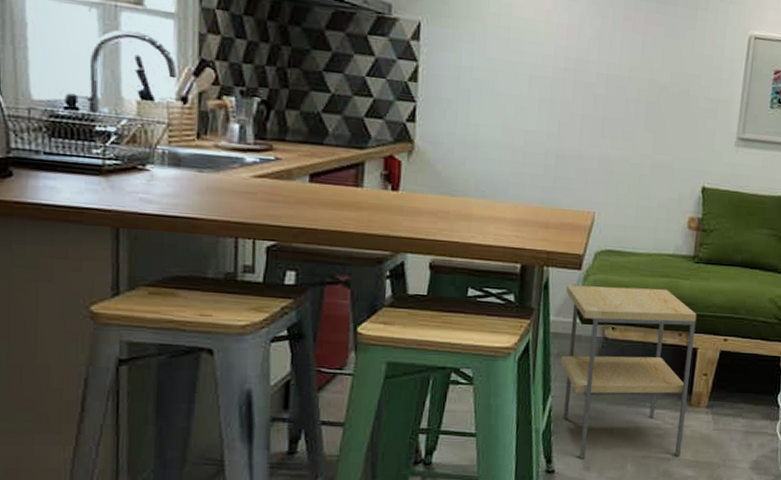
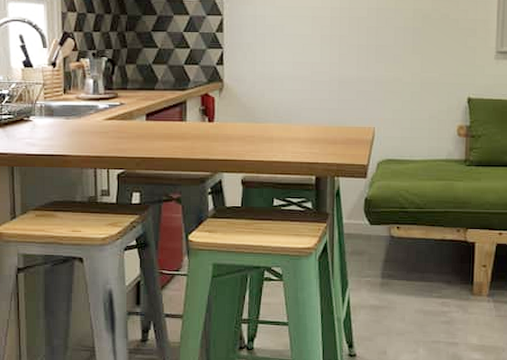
side table: present [561,284,697,459] -> none [355,190,472,344]

